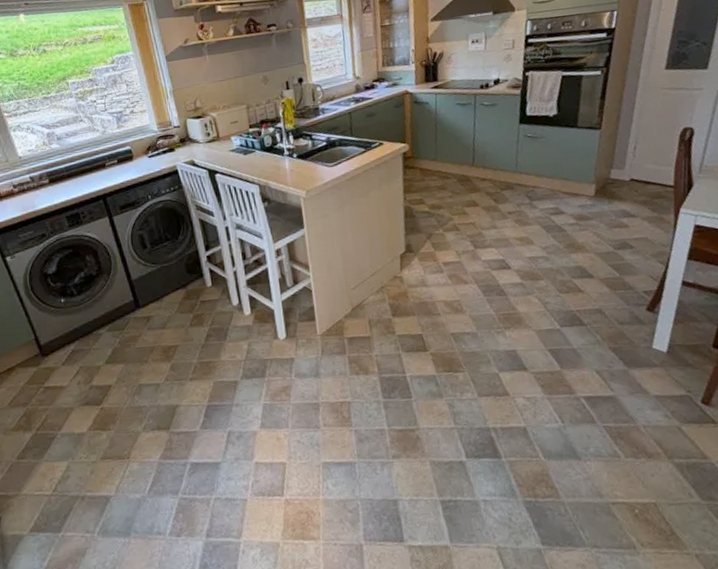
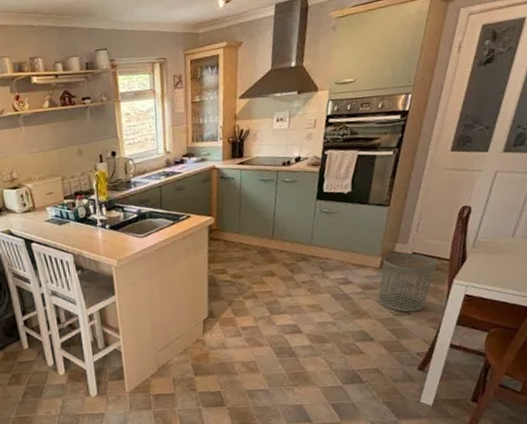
waste bin: none [595,179,660,246] -> present [378,252,437,312]

